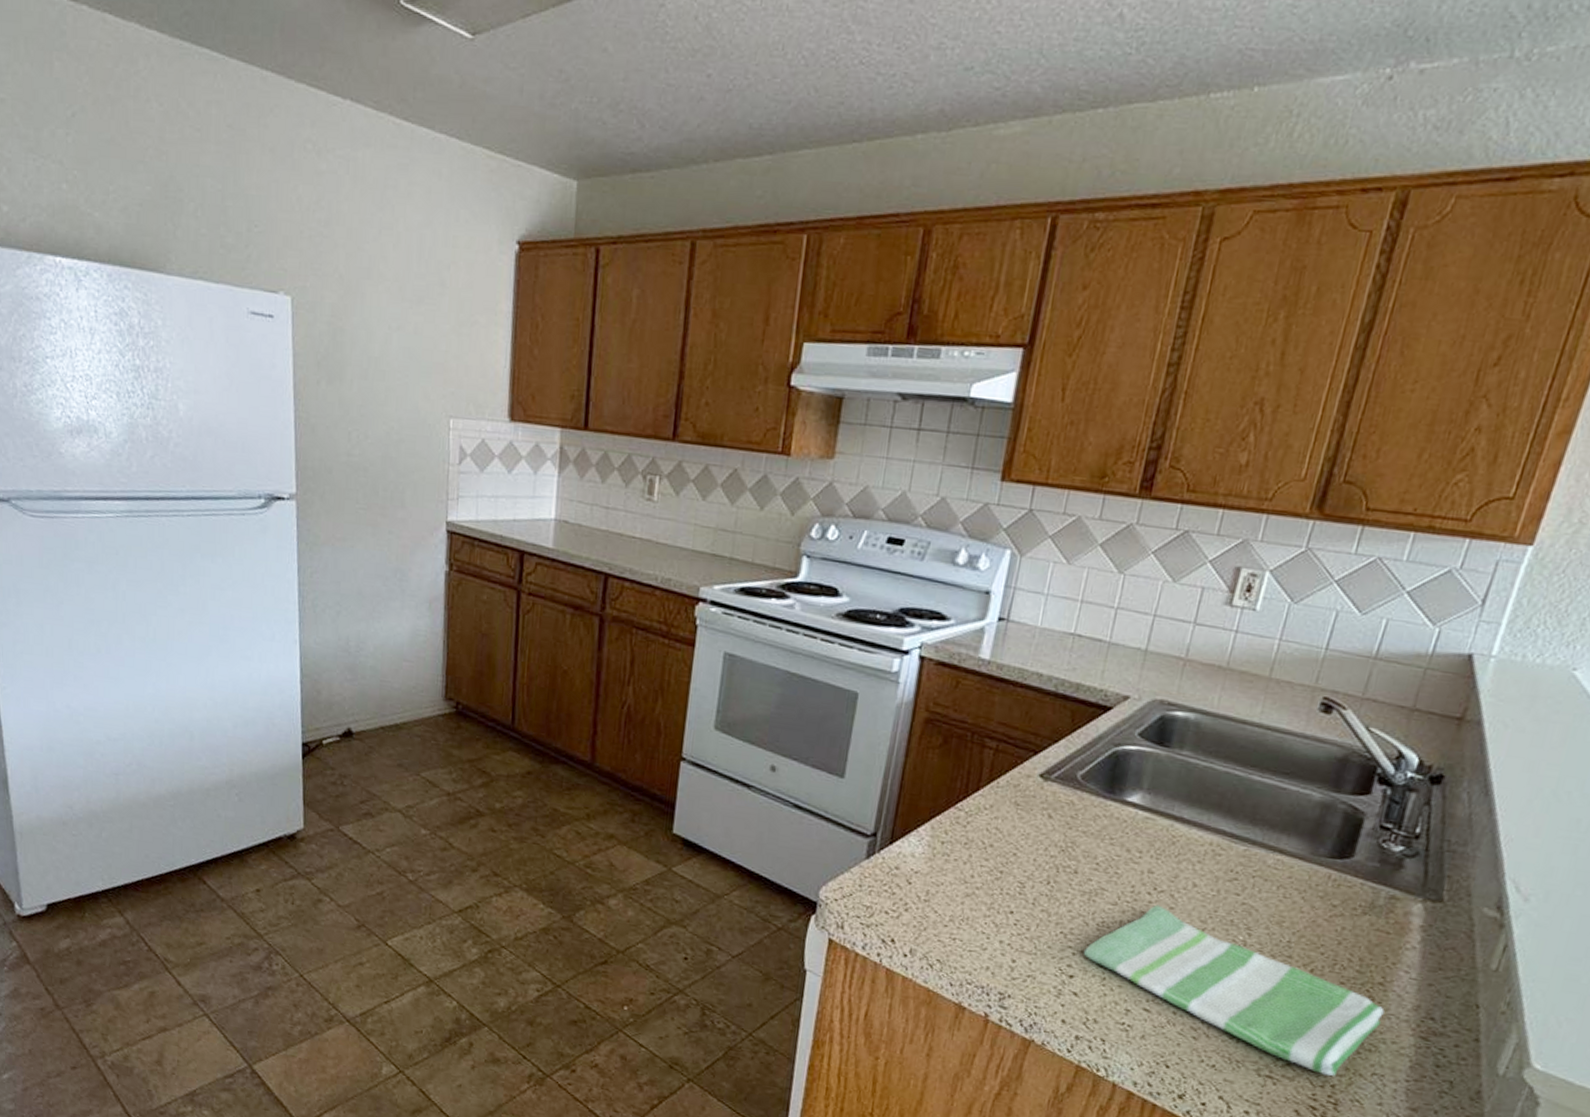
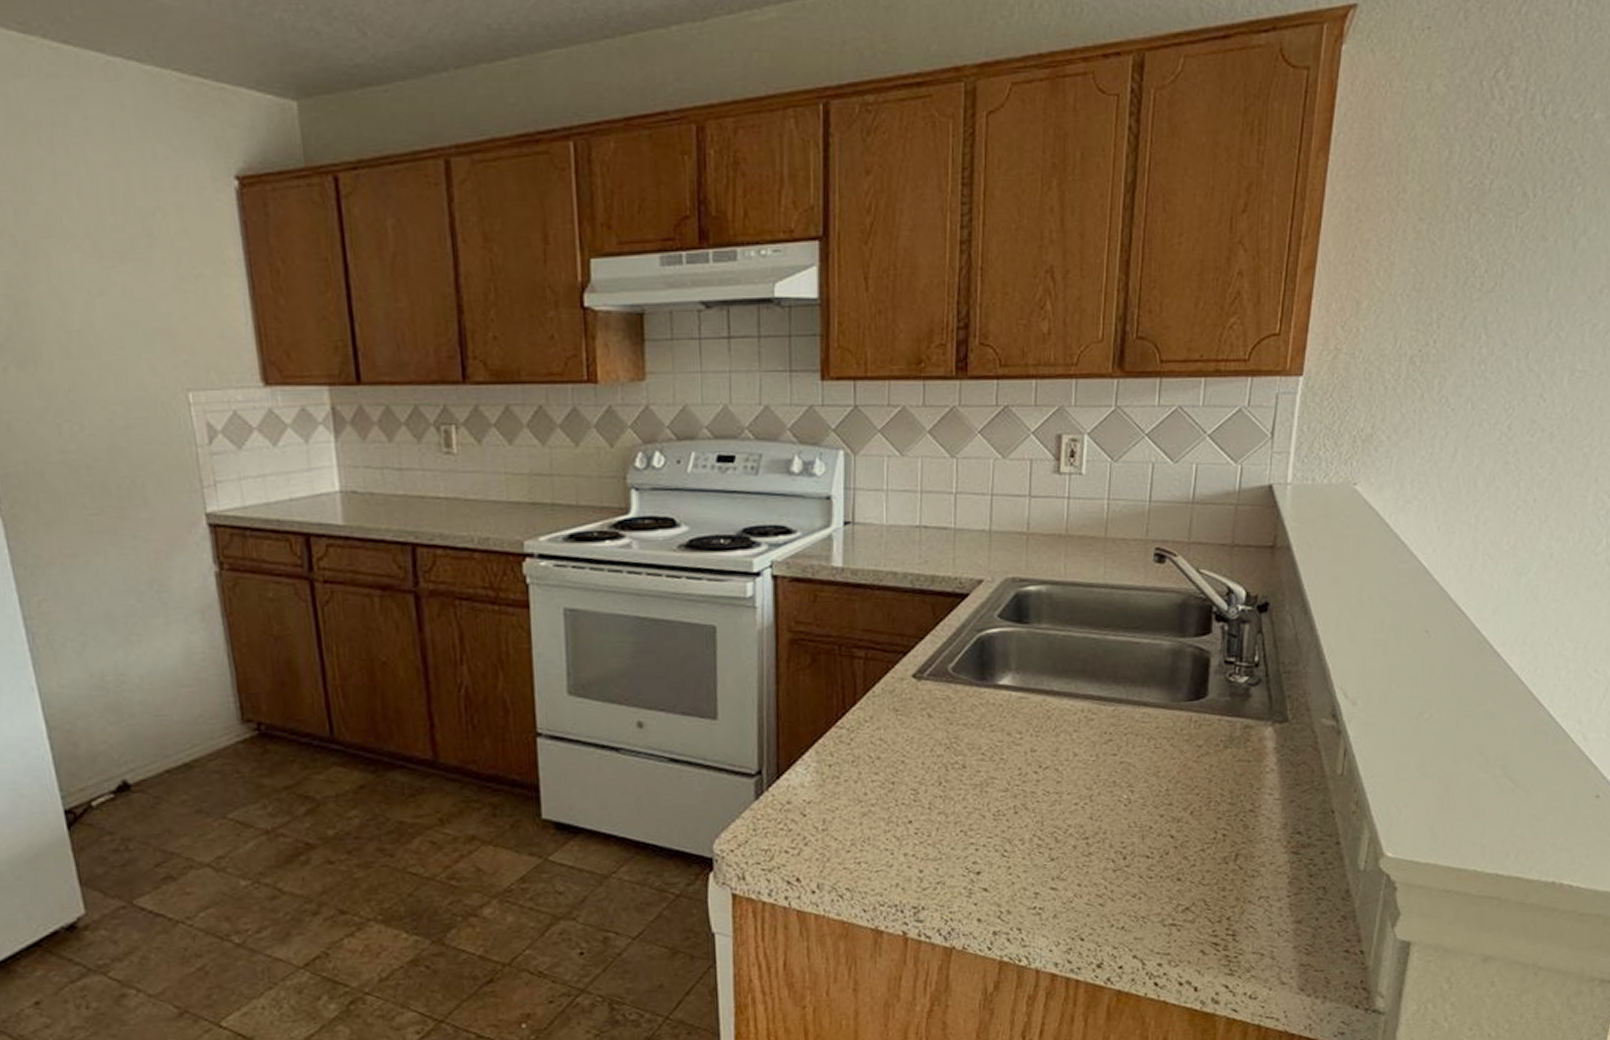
dish towel: present [1083,904,1384,1076] -> none [985,781,1259,910]

